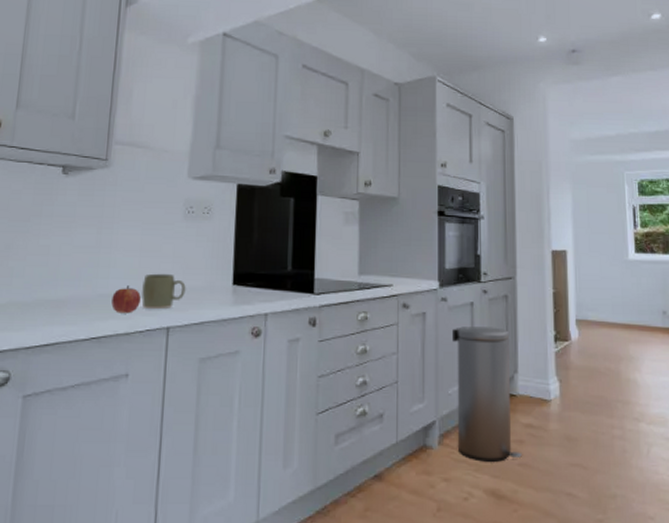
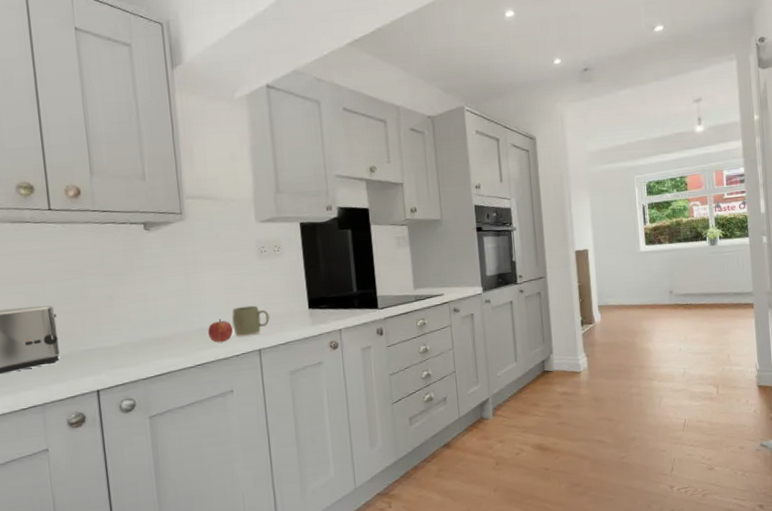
pedal bin: present [453,326,522,462] -> none [497,319,560,425]

